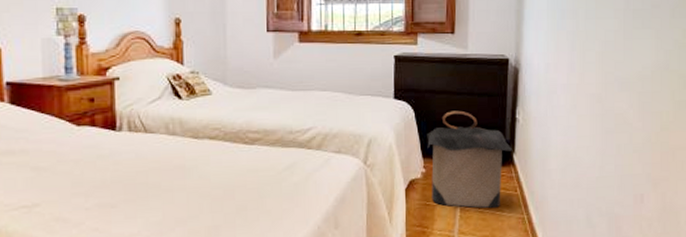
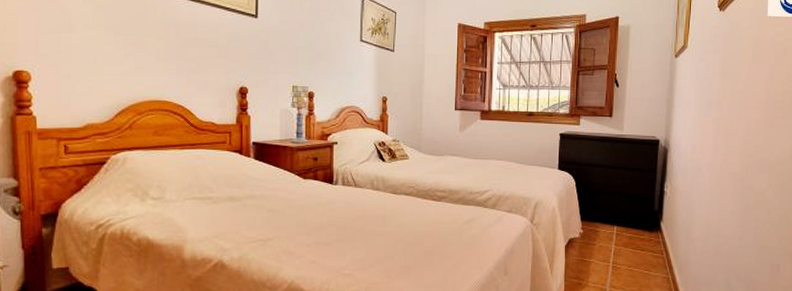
laundry hamper: present [427,110,512,209] -> none [585,182,660,268]

